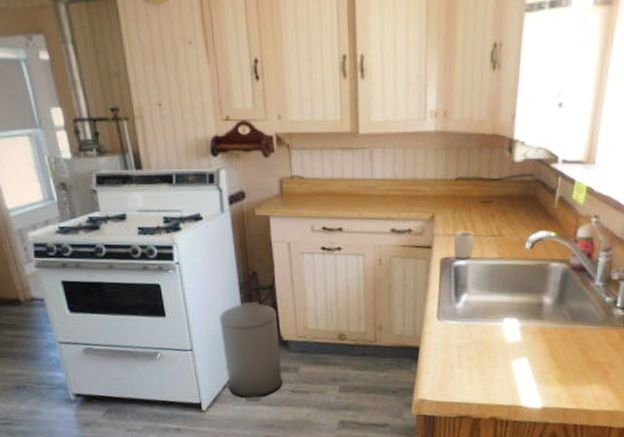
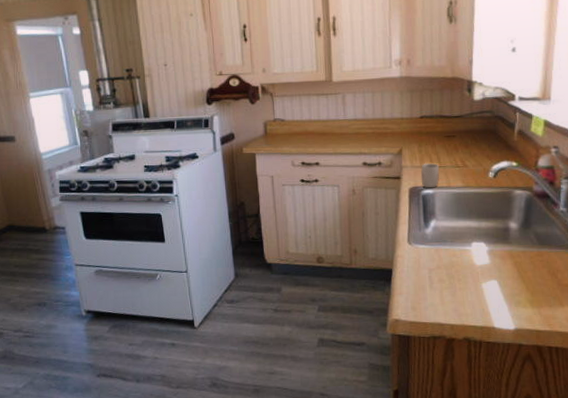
pedal bin: present [220,302,282,401] -> none [211,229,266,319]

